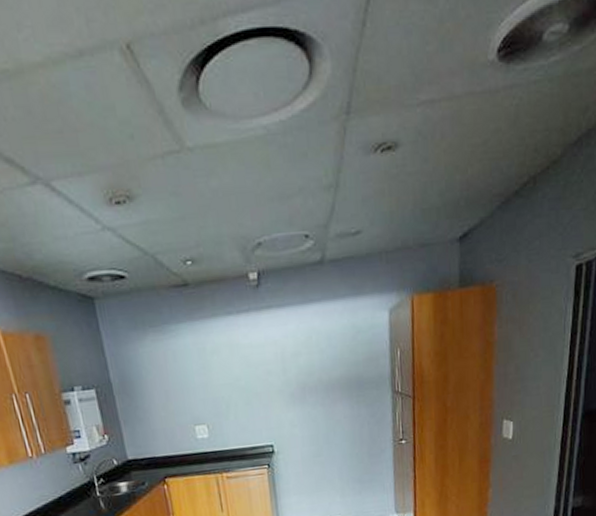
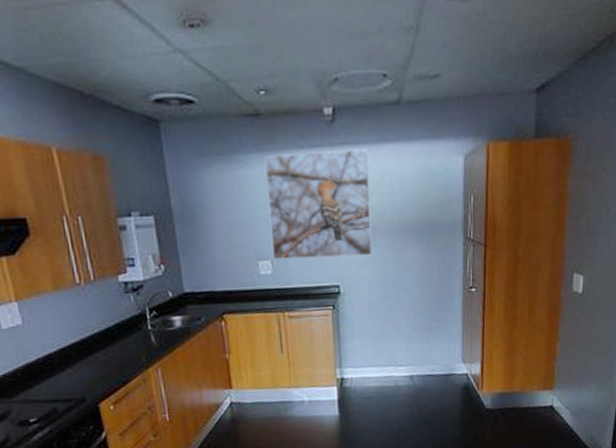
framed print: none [195,310,304,424] -> present [265,149,373,260]

